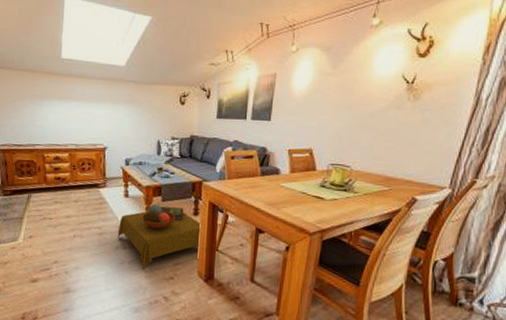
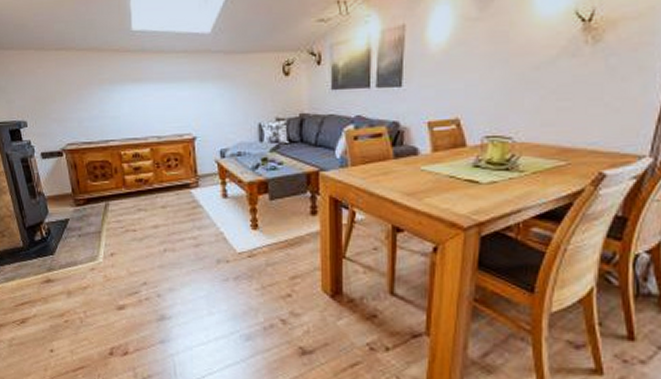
side table: present [117,203,201,271] -> none [217,203,321,289]

